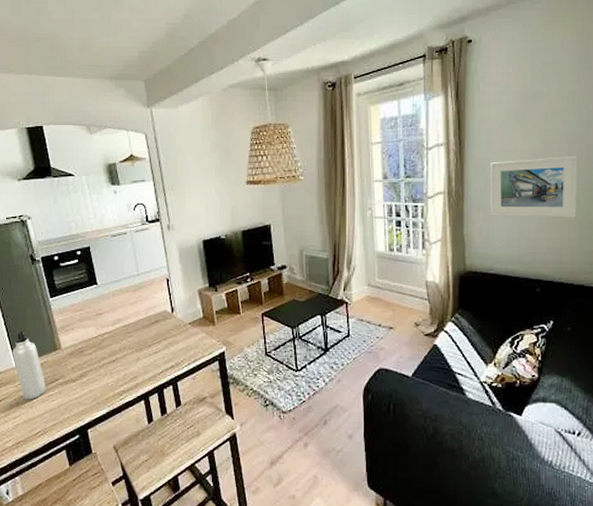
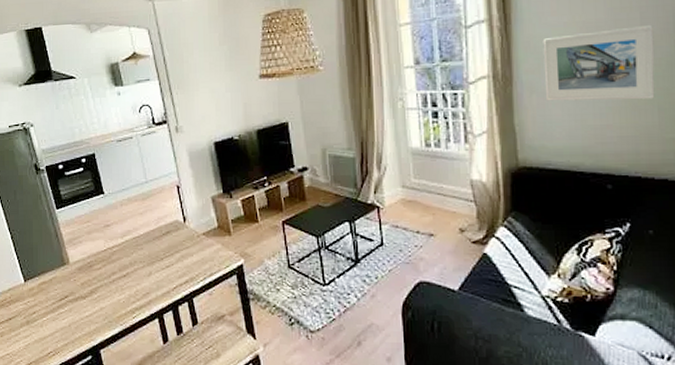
water bottle: present [12,331,46,400] -> none [20,245,56,318]

